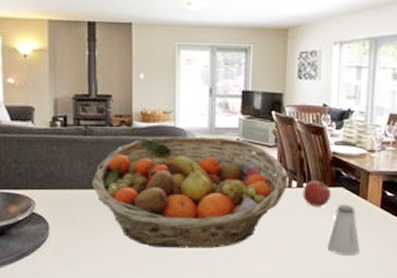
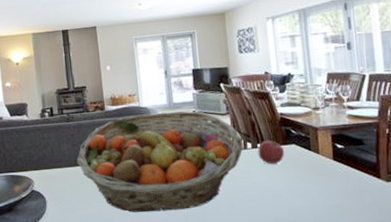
saltshaker: present [327,205,360,256] -> none [288,160,320,208]

